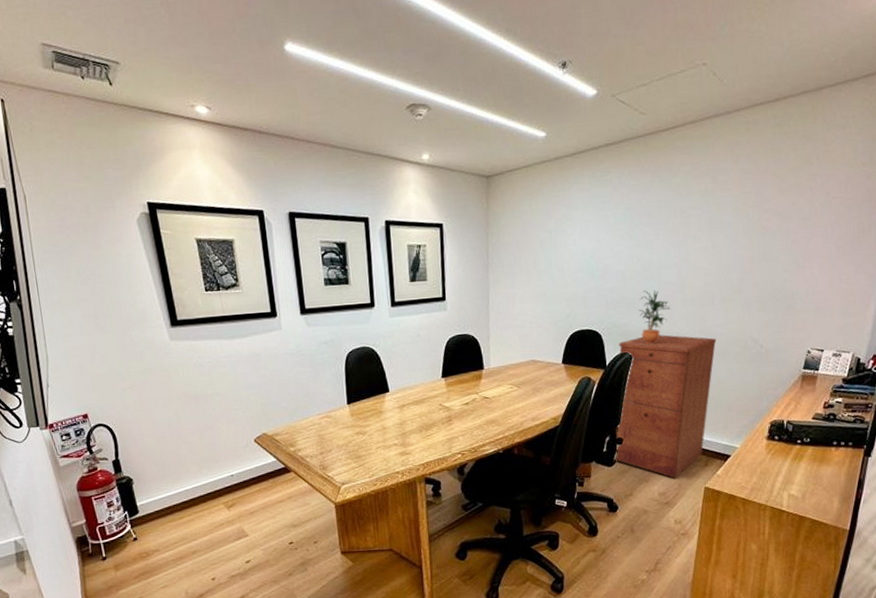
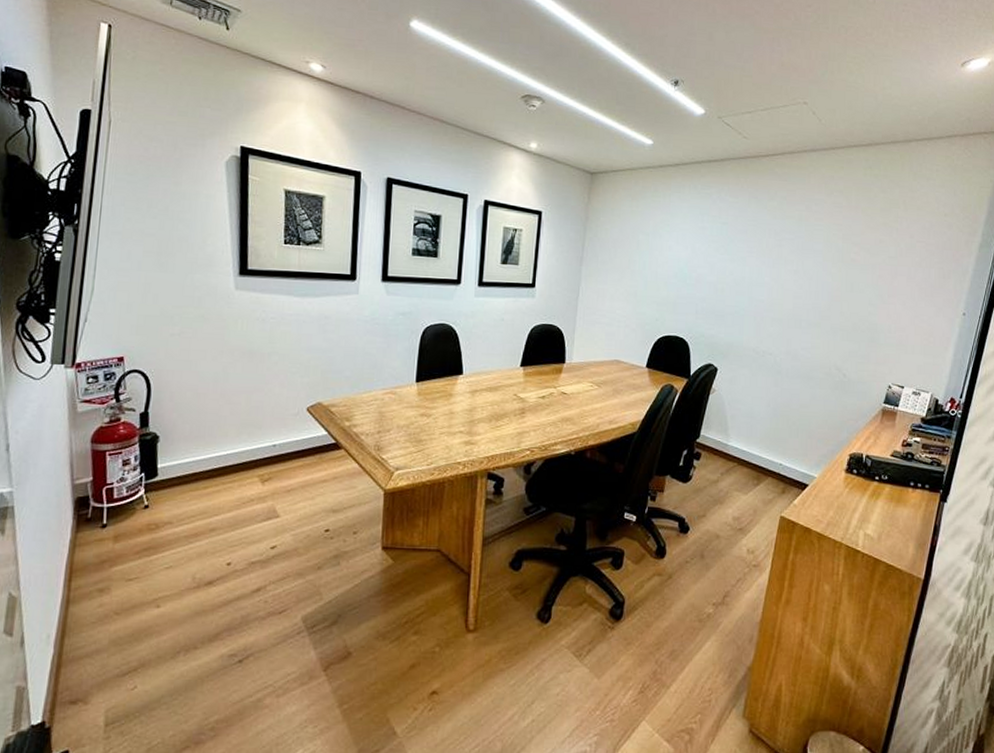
filing cabinet: present [615,334,717,478] -> none [690,350,802,503]
potted plant: present [638,290,670,345] -> none [727,304,758,359]

